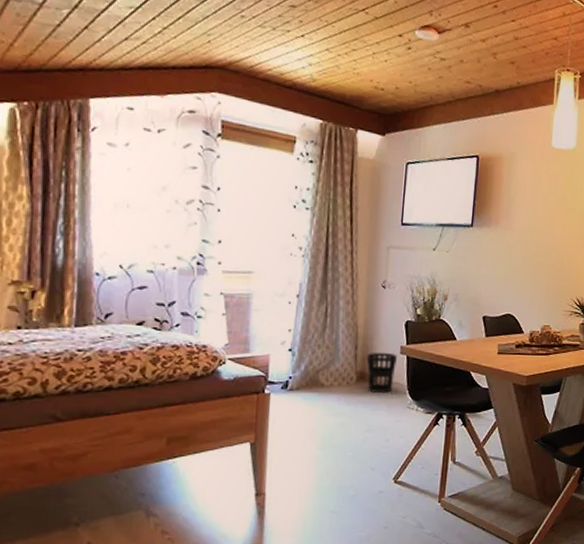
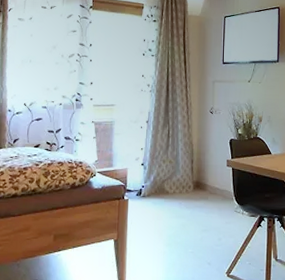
wastebasket: present [366,352,397,393] -> none [200,165,224,199]

